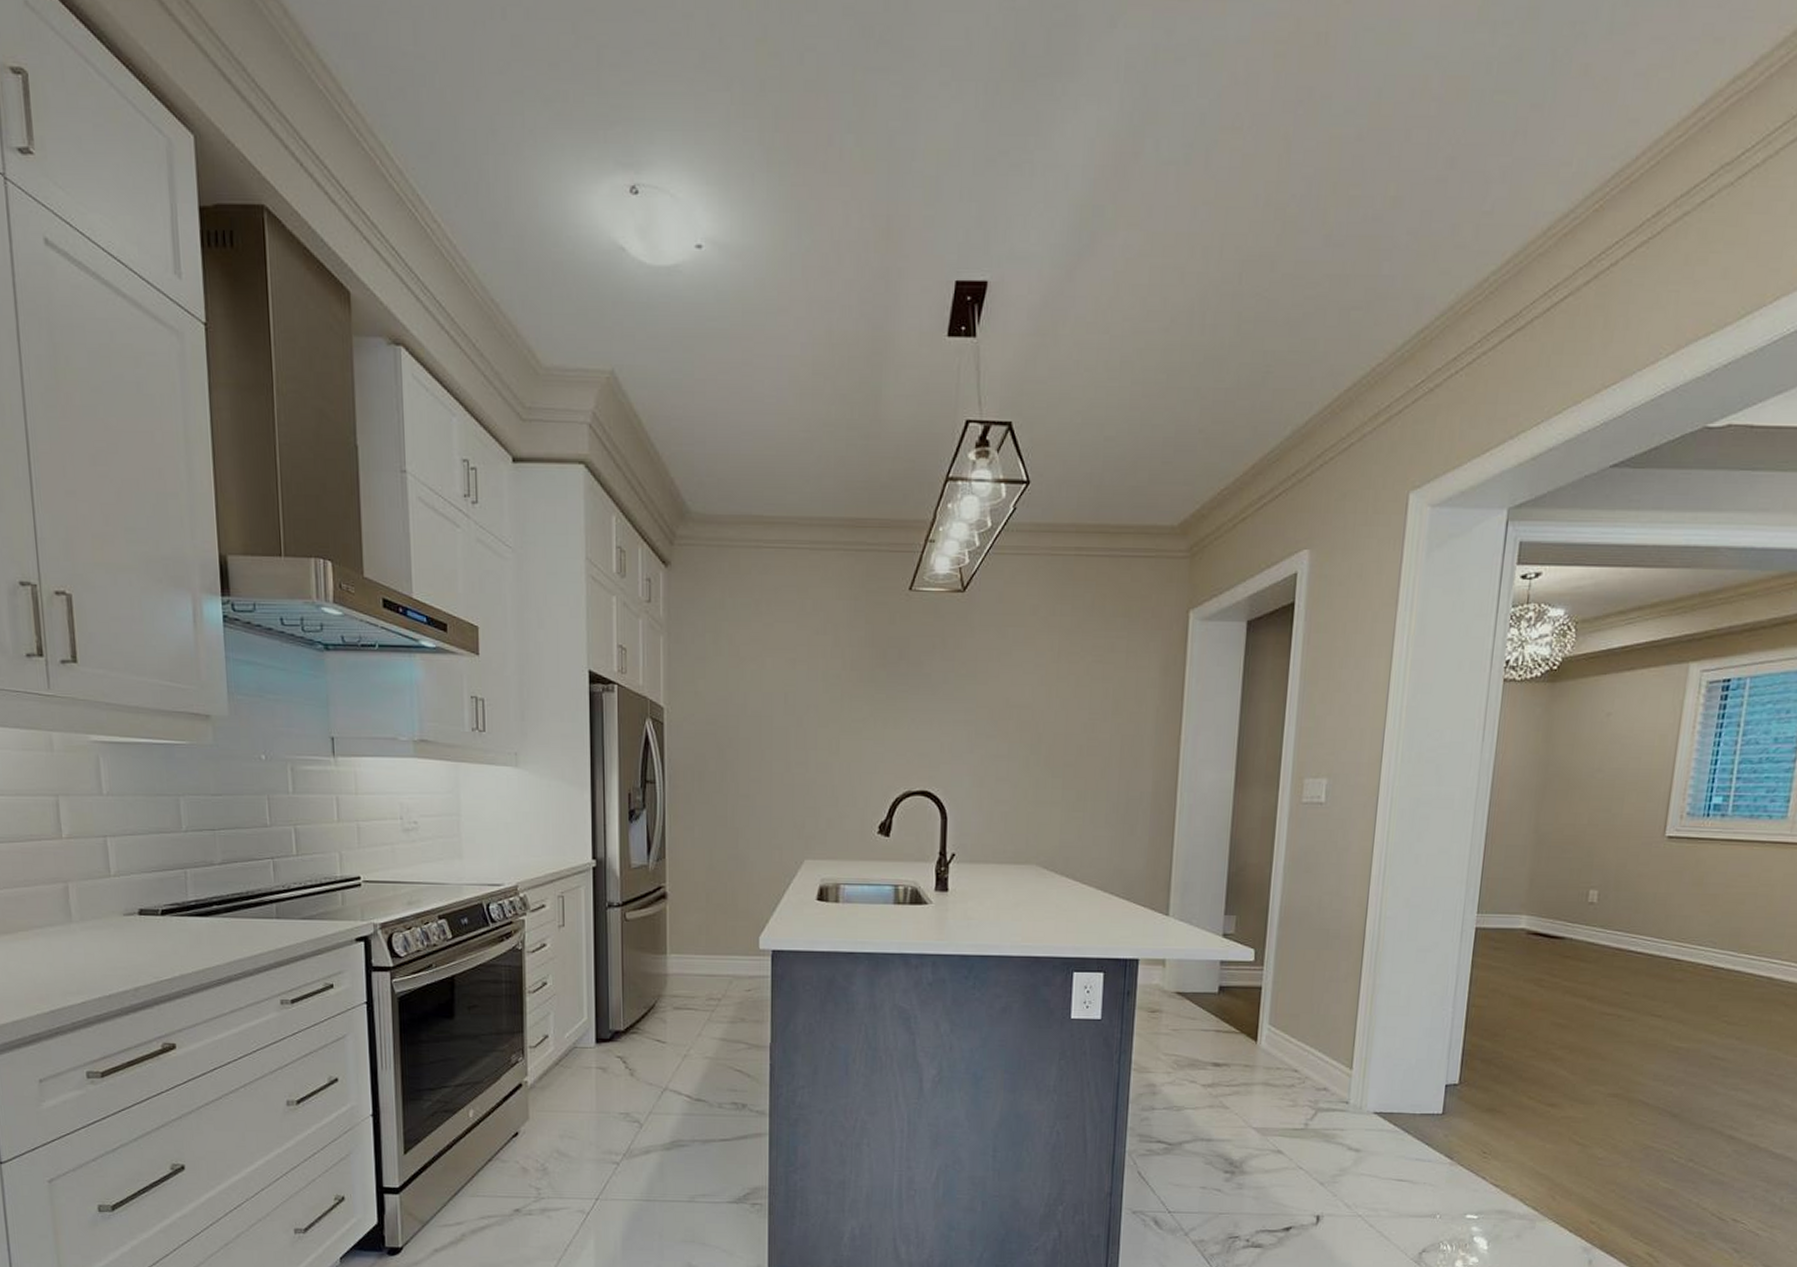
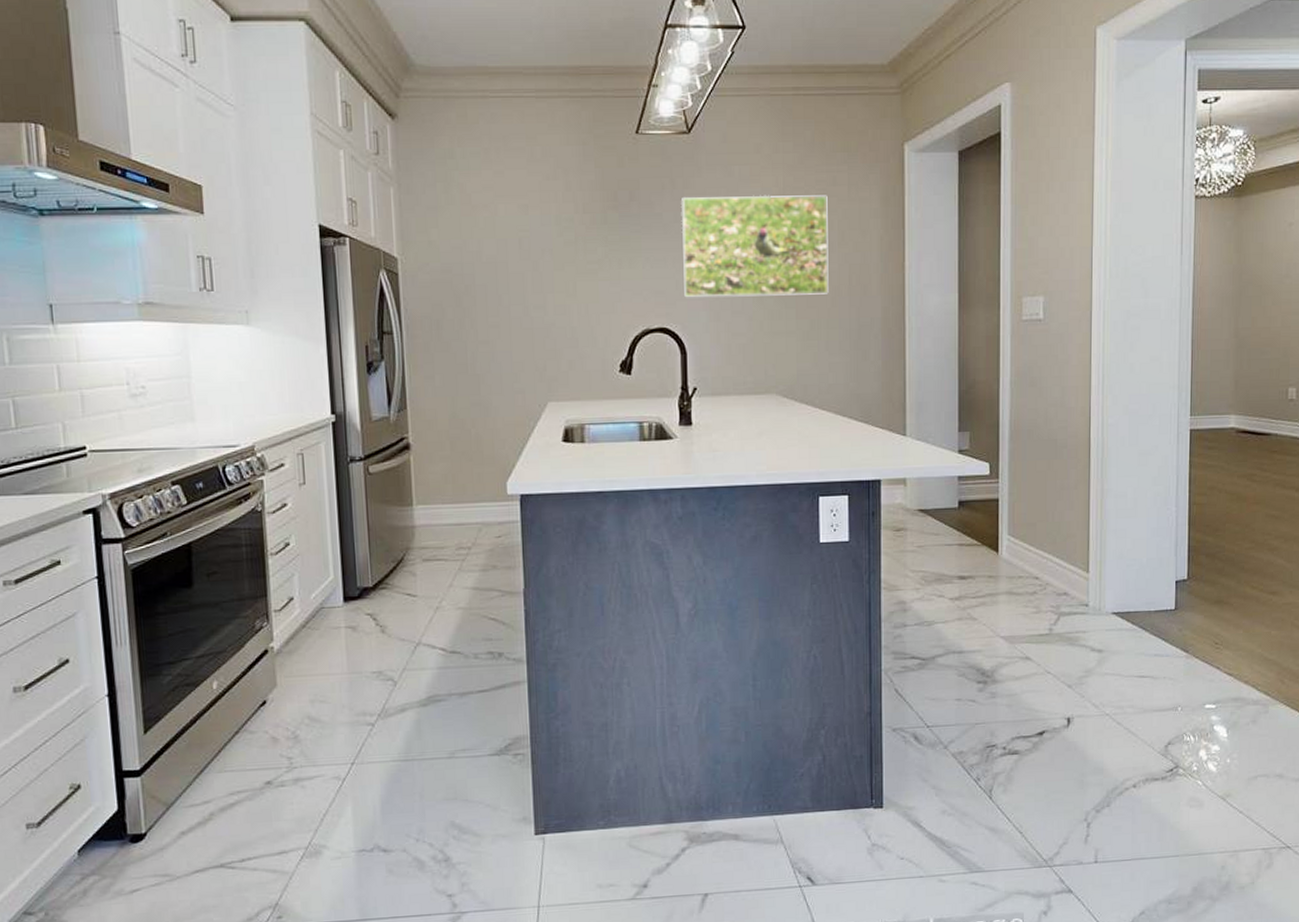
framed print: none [948,658,1104,765] -> present [681,195,829,298]

